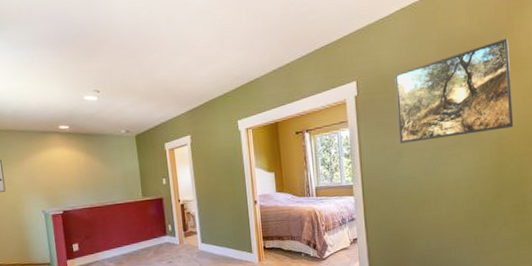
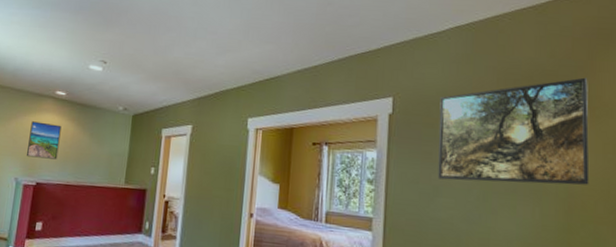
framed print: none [43,156,77,190] -> present [27,121,62,160]

